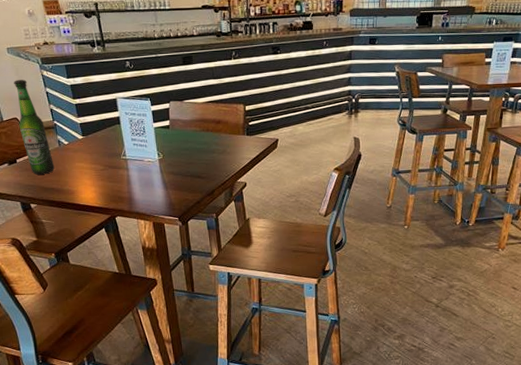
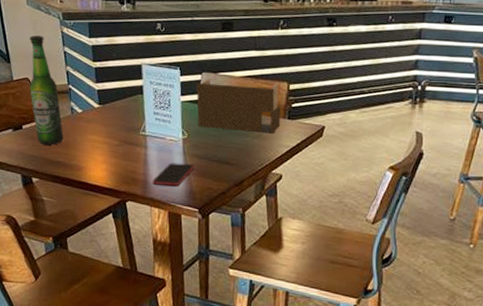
smartphone: none [136,180,171,201] -> present [152,163,194,187]
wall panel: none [166,106,241,149] -> present [196,79,281,133]

